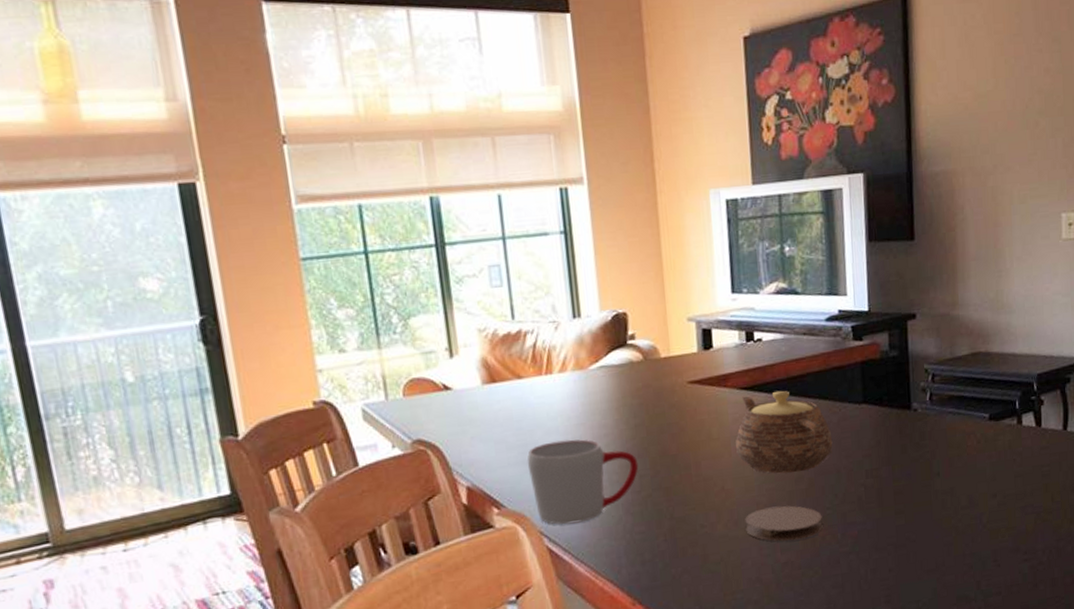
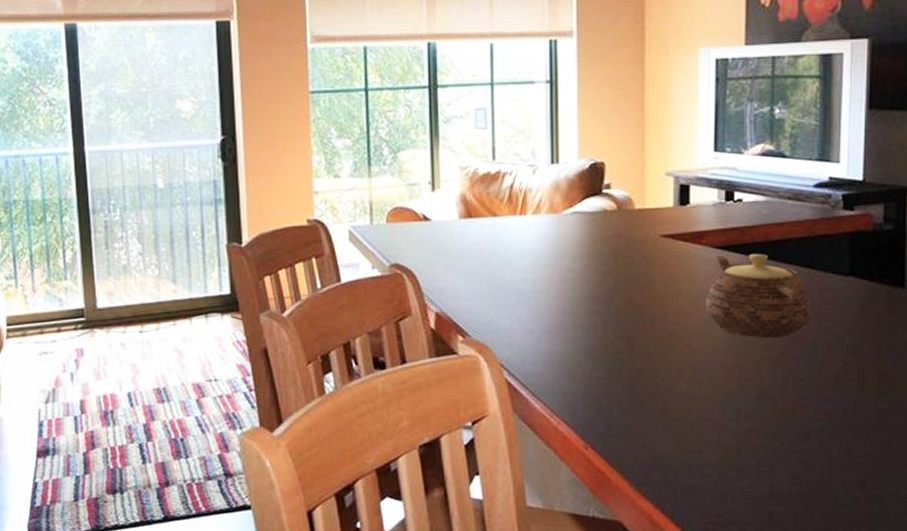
mug: present [527,439,639,525] -> none [494,279,603,361]
coaster: present [745,505,823,541] -> none [709,370,794,408]

